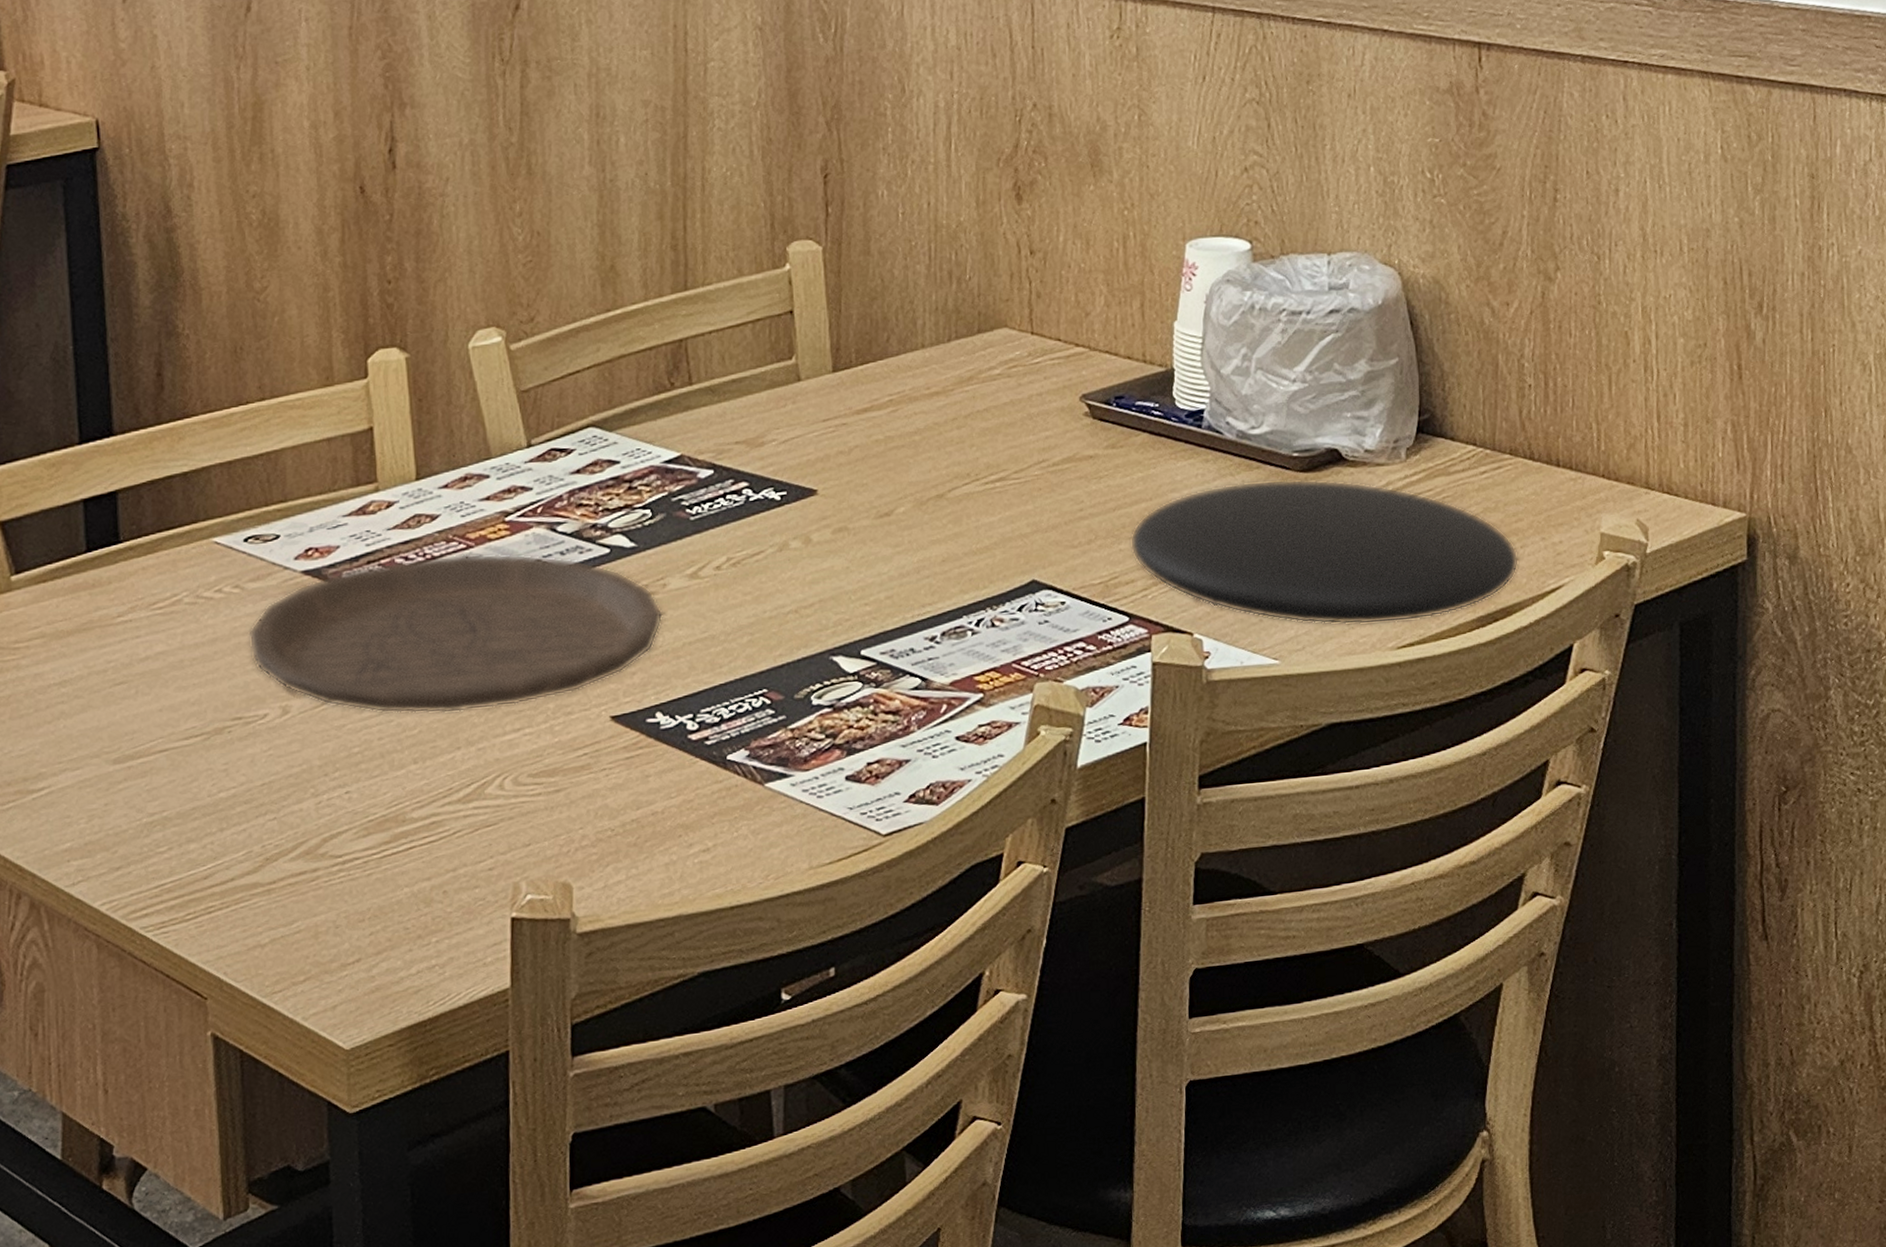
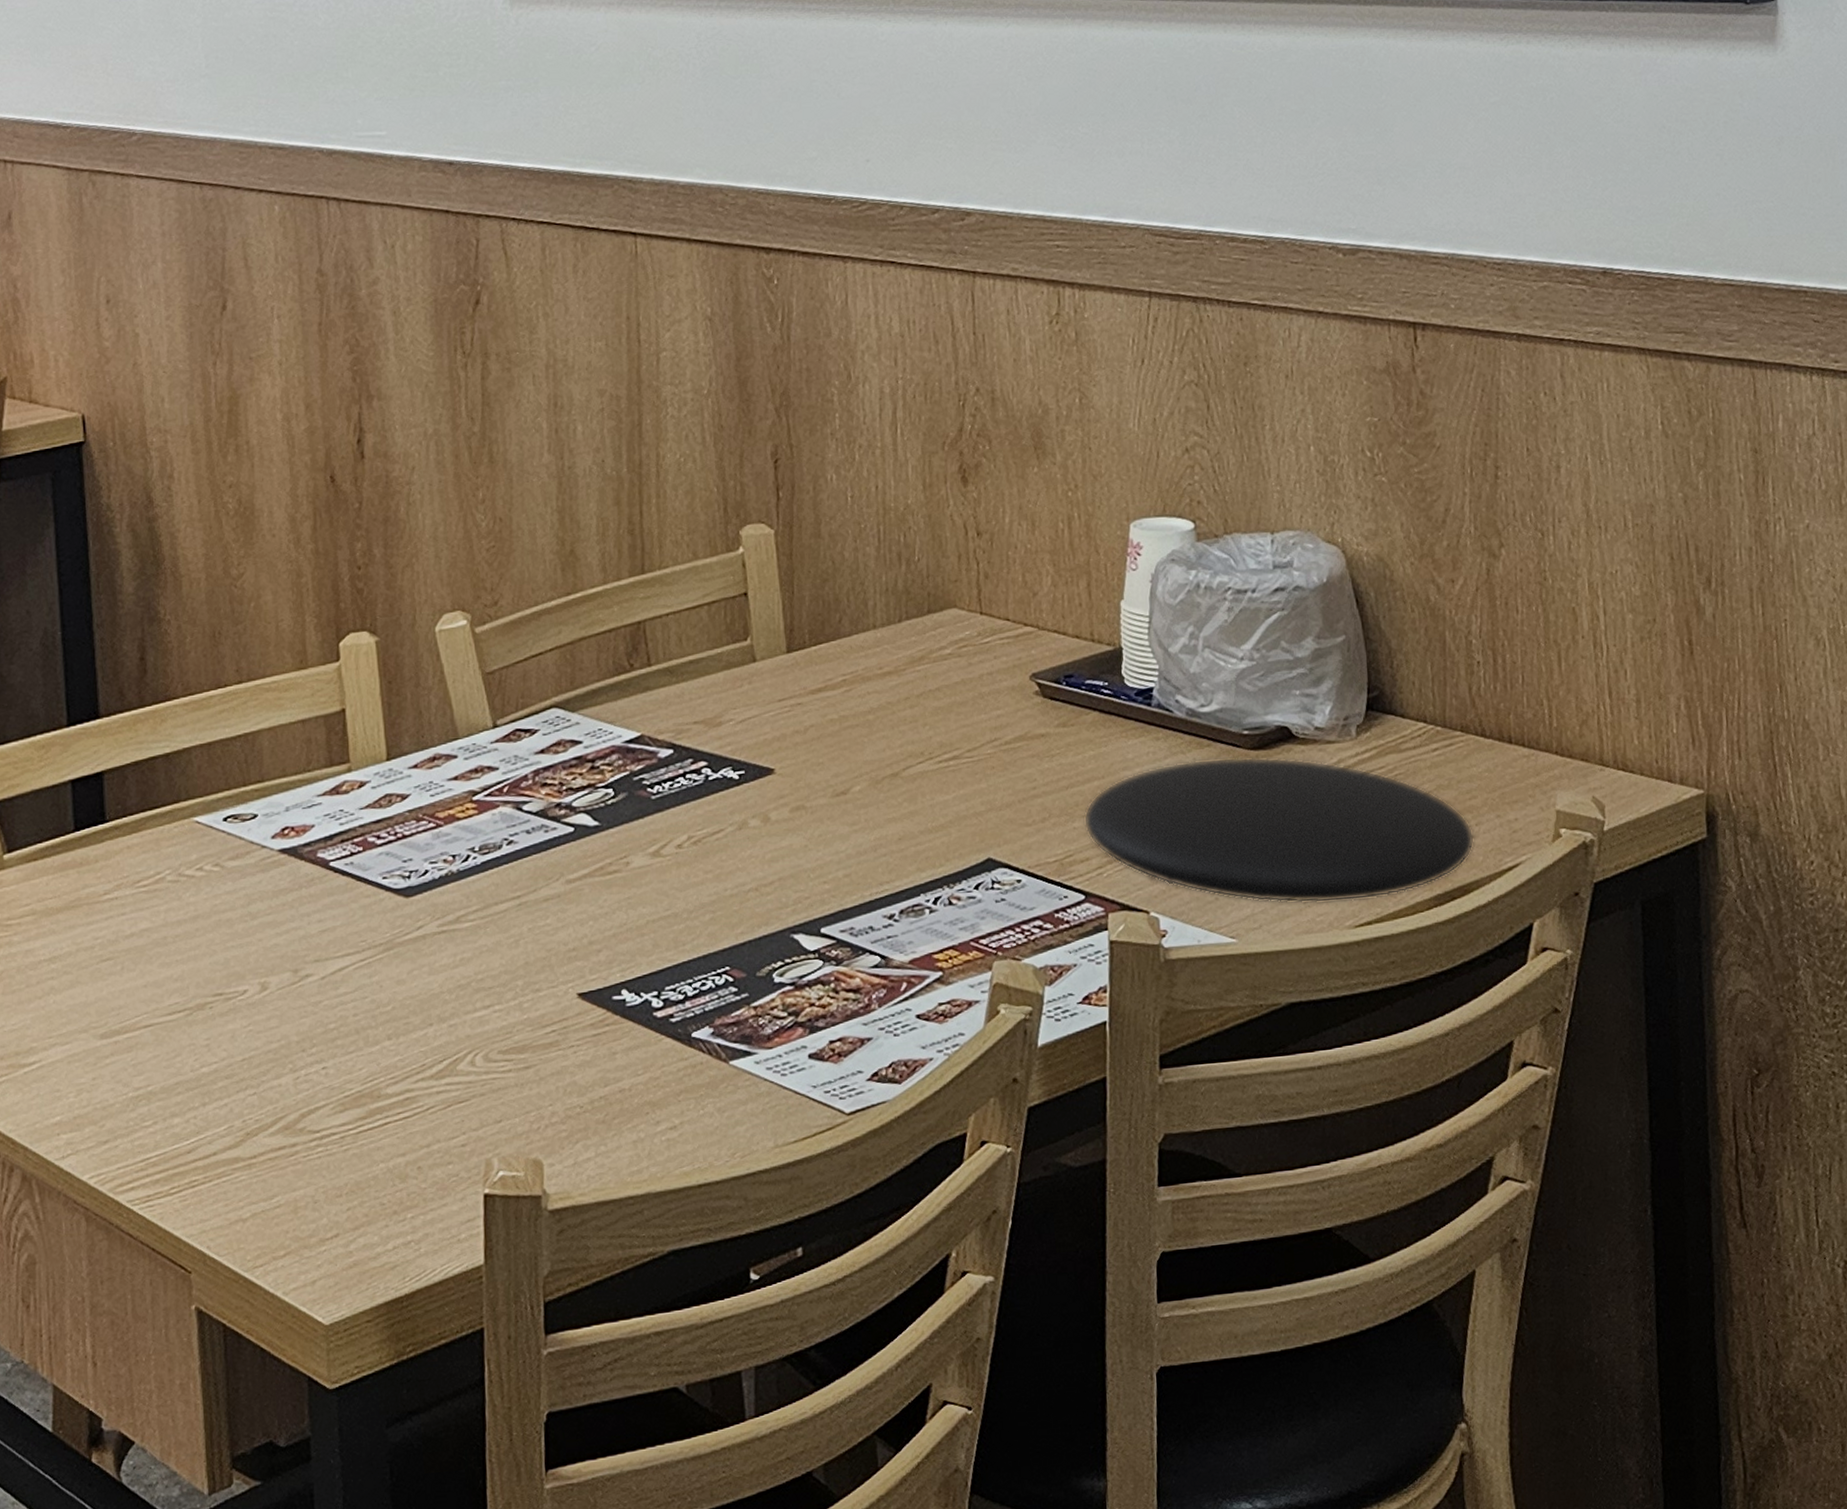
plate: present [248,553,663,714] -> none [228,832,627,991]

